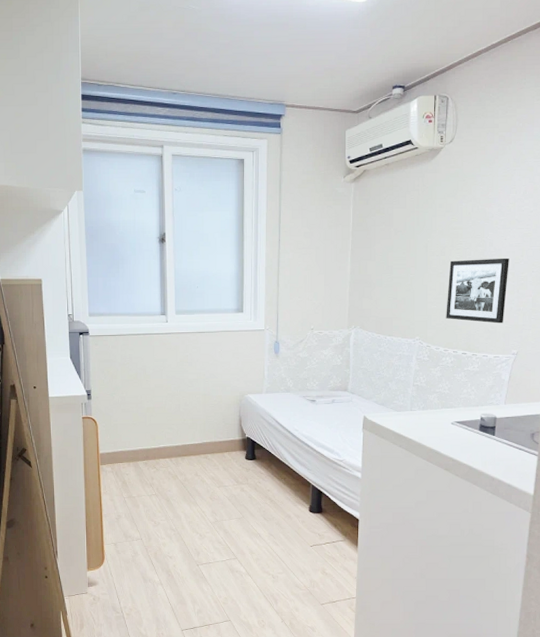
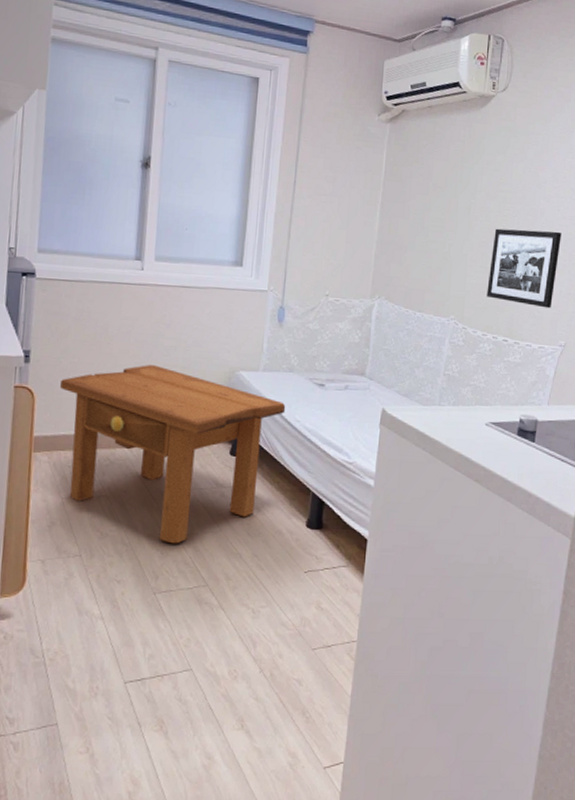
side table: none [114,395,286,528] -> present [59,365,286,544]

